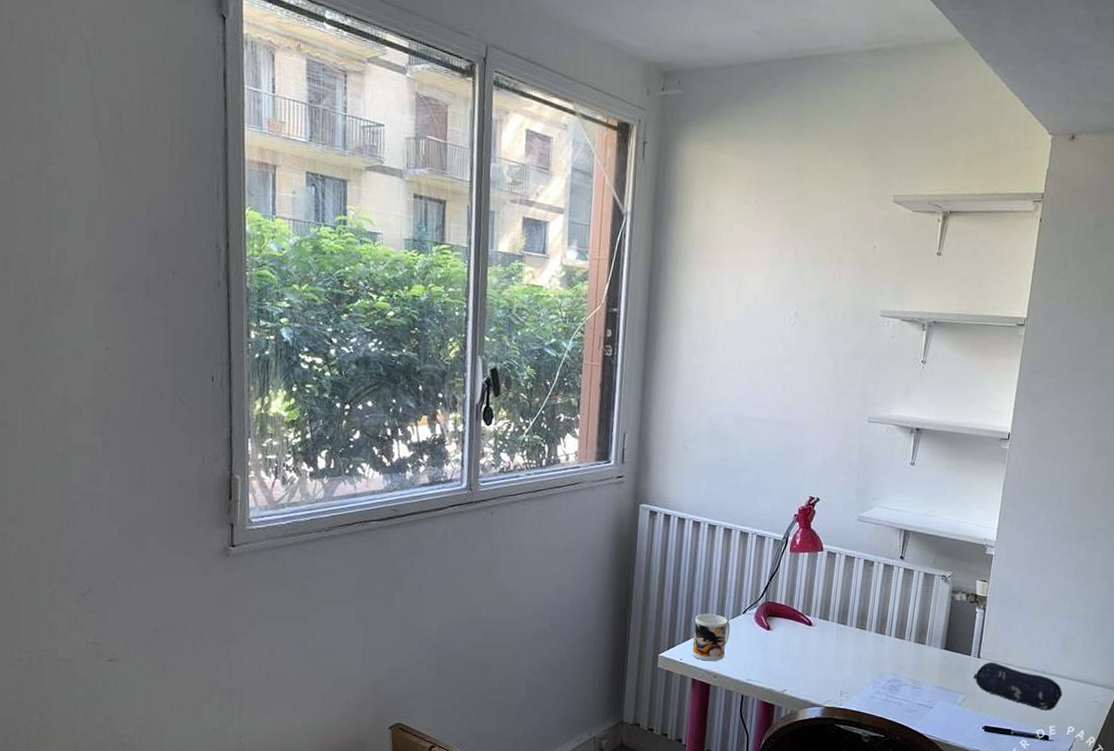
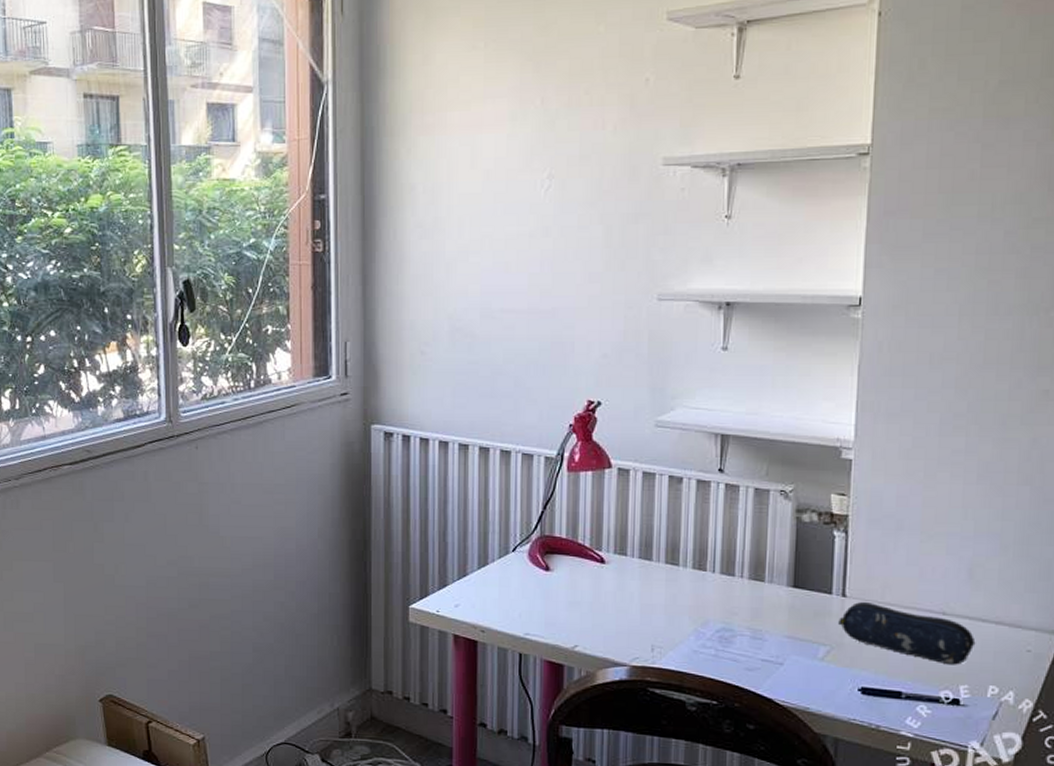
mug: present [692,613,731,662] -> none [451,553,497,613]

